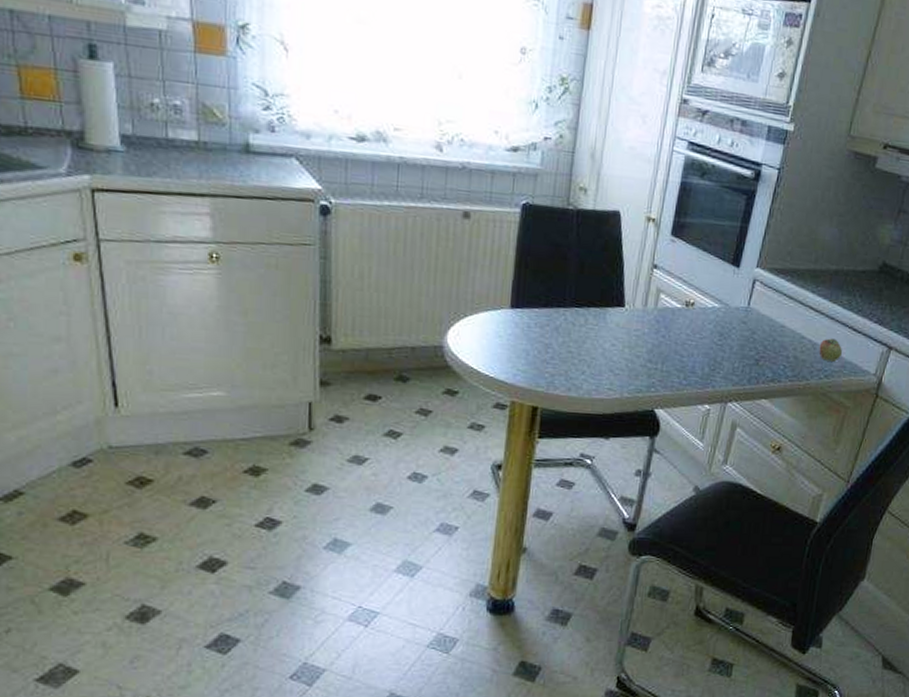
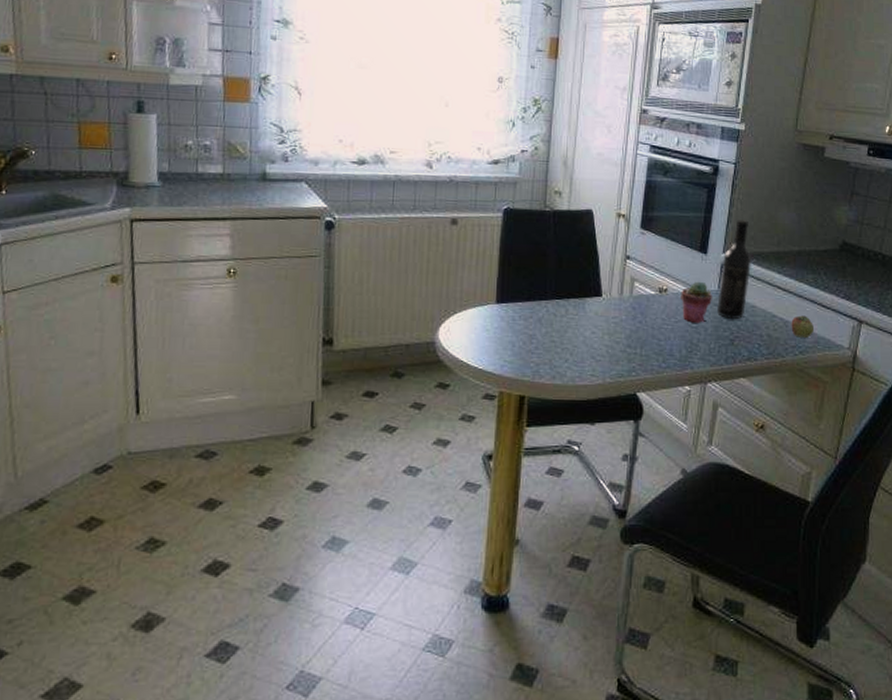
potted succulent: none [707,296,741,341] -> present [679,281,712,323]
wine bottle: none [745,231,788,339] -> present [717,218,752,319]

